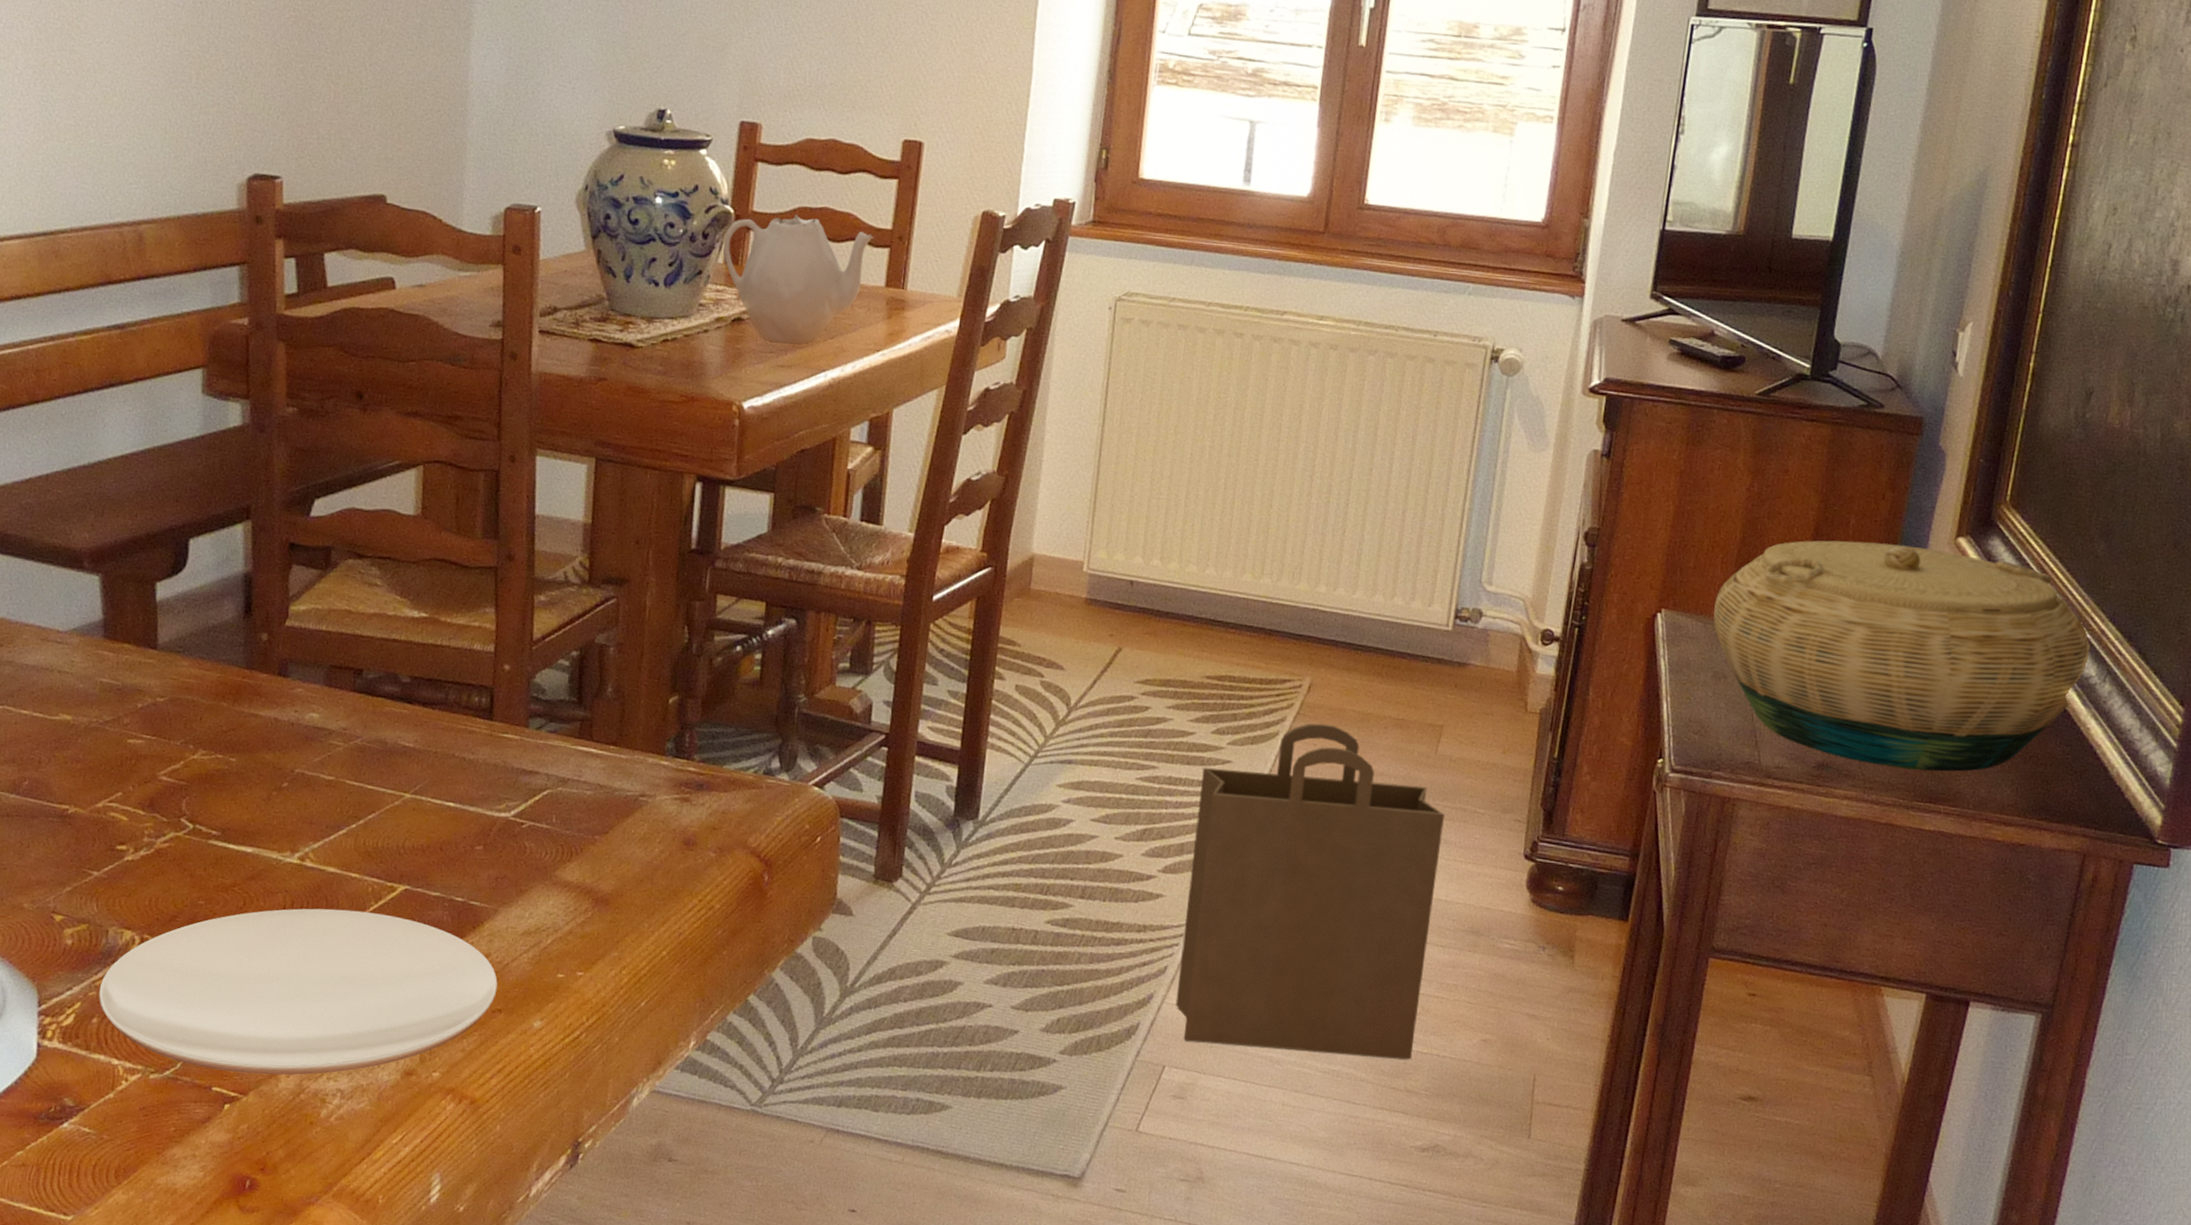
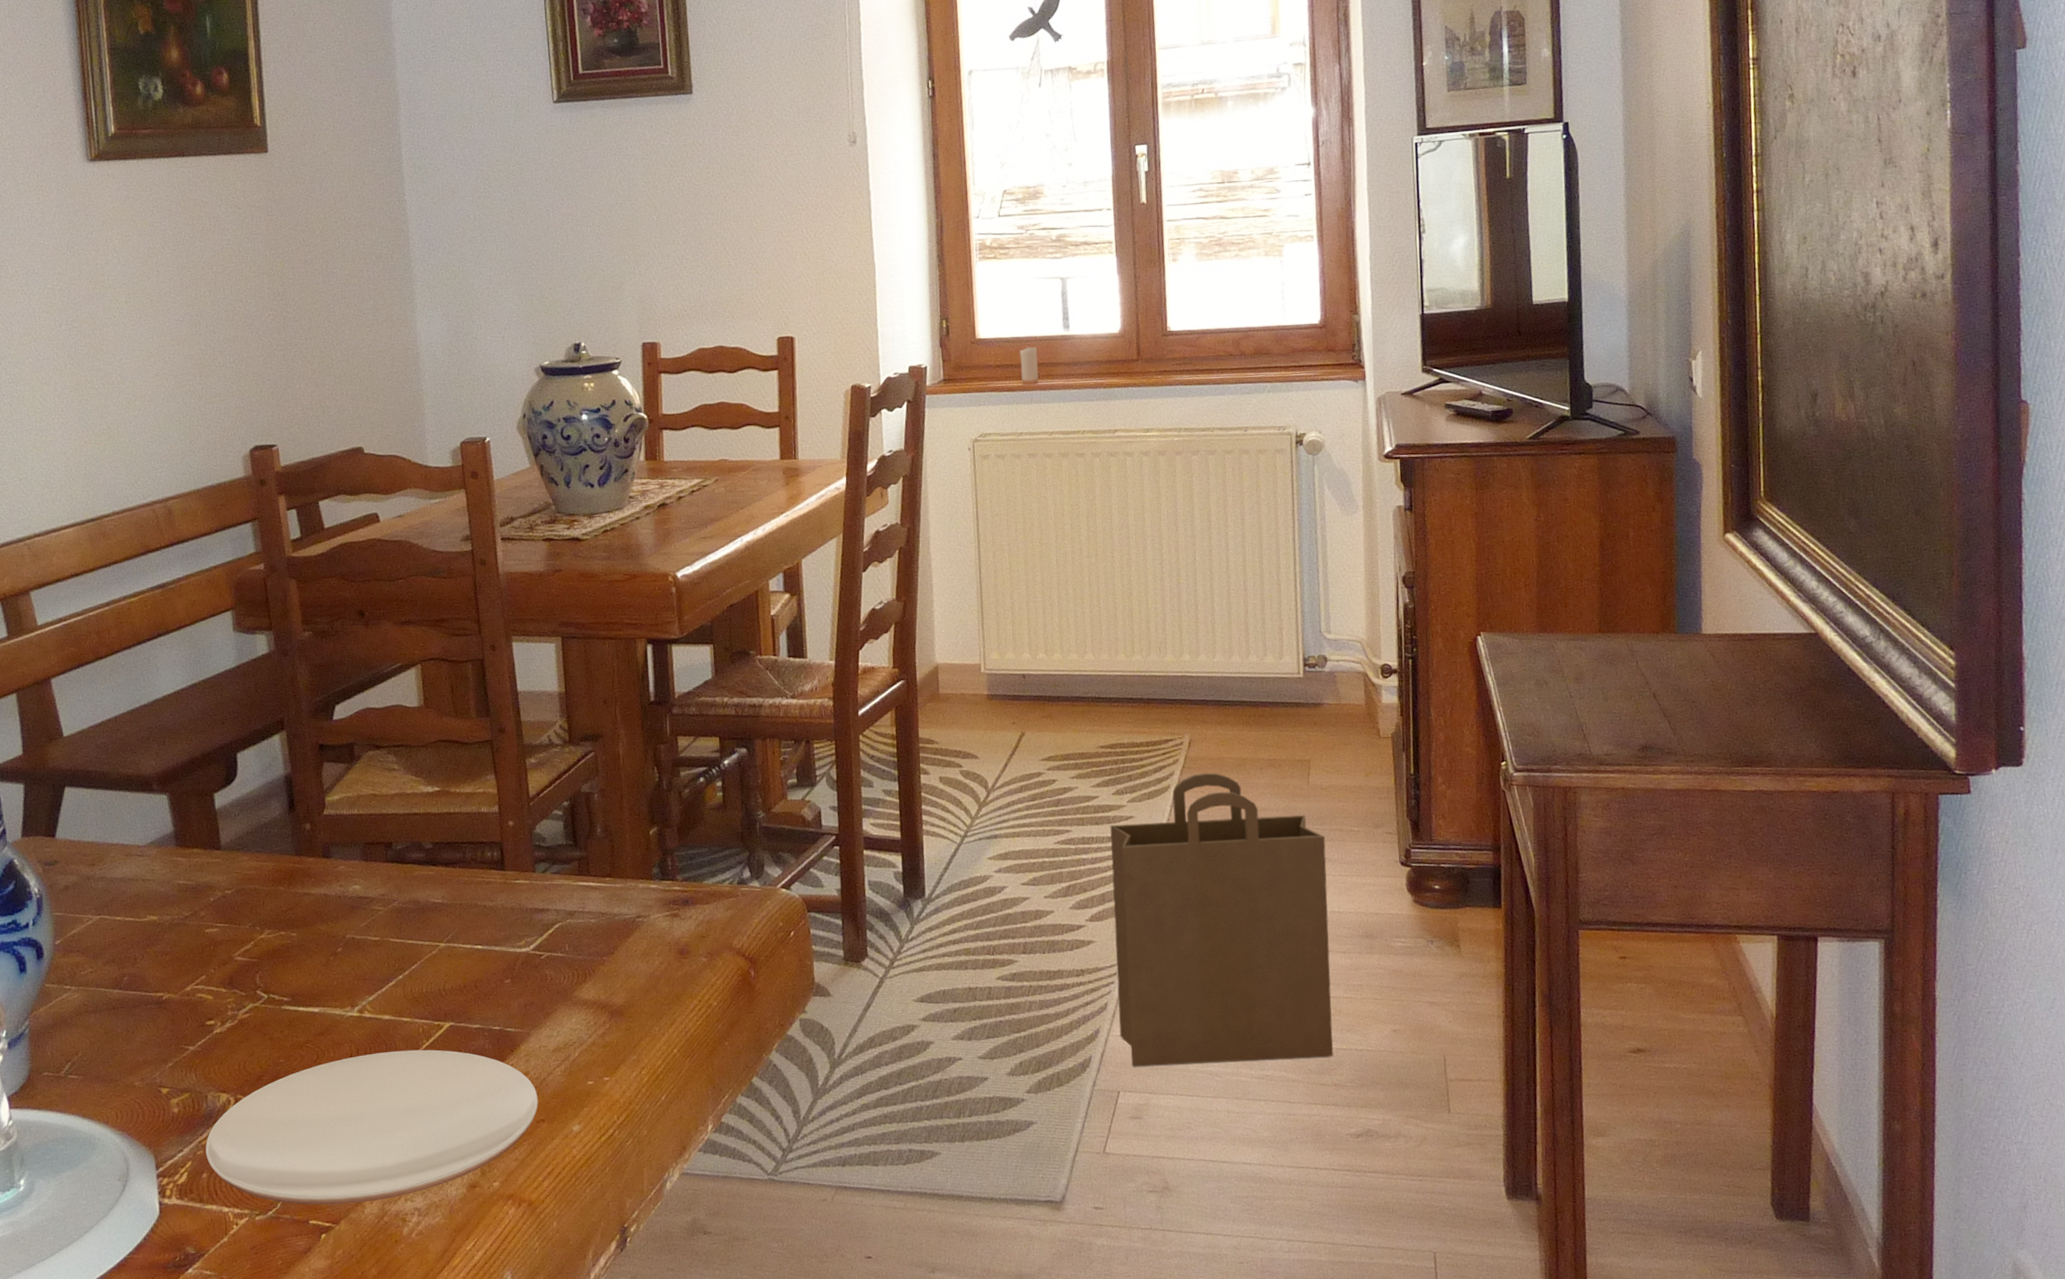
teapot: present [723,214,875,344] -> none [642,412,766,519]
candle: none [1184,197,1209,244] -> present [1019,346,1039,385]
basket: present [1713,540,2091,772] -> none [1525,547,1861,741]

